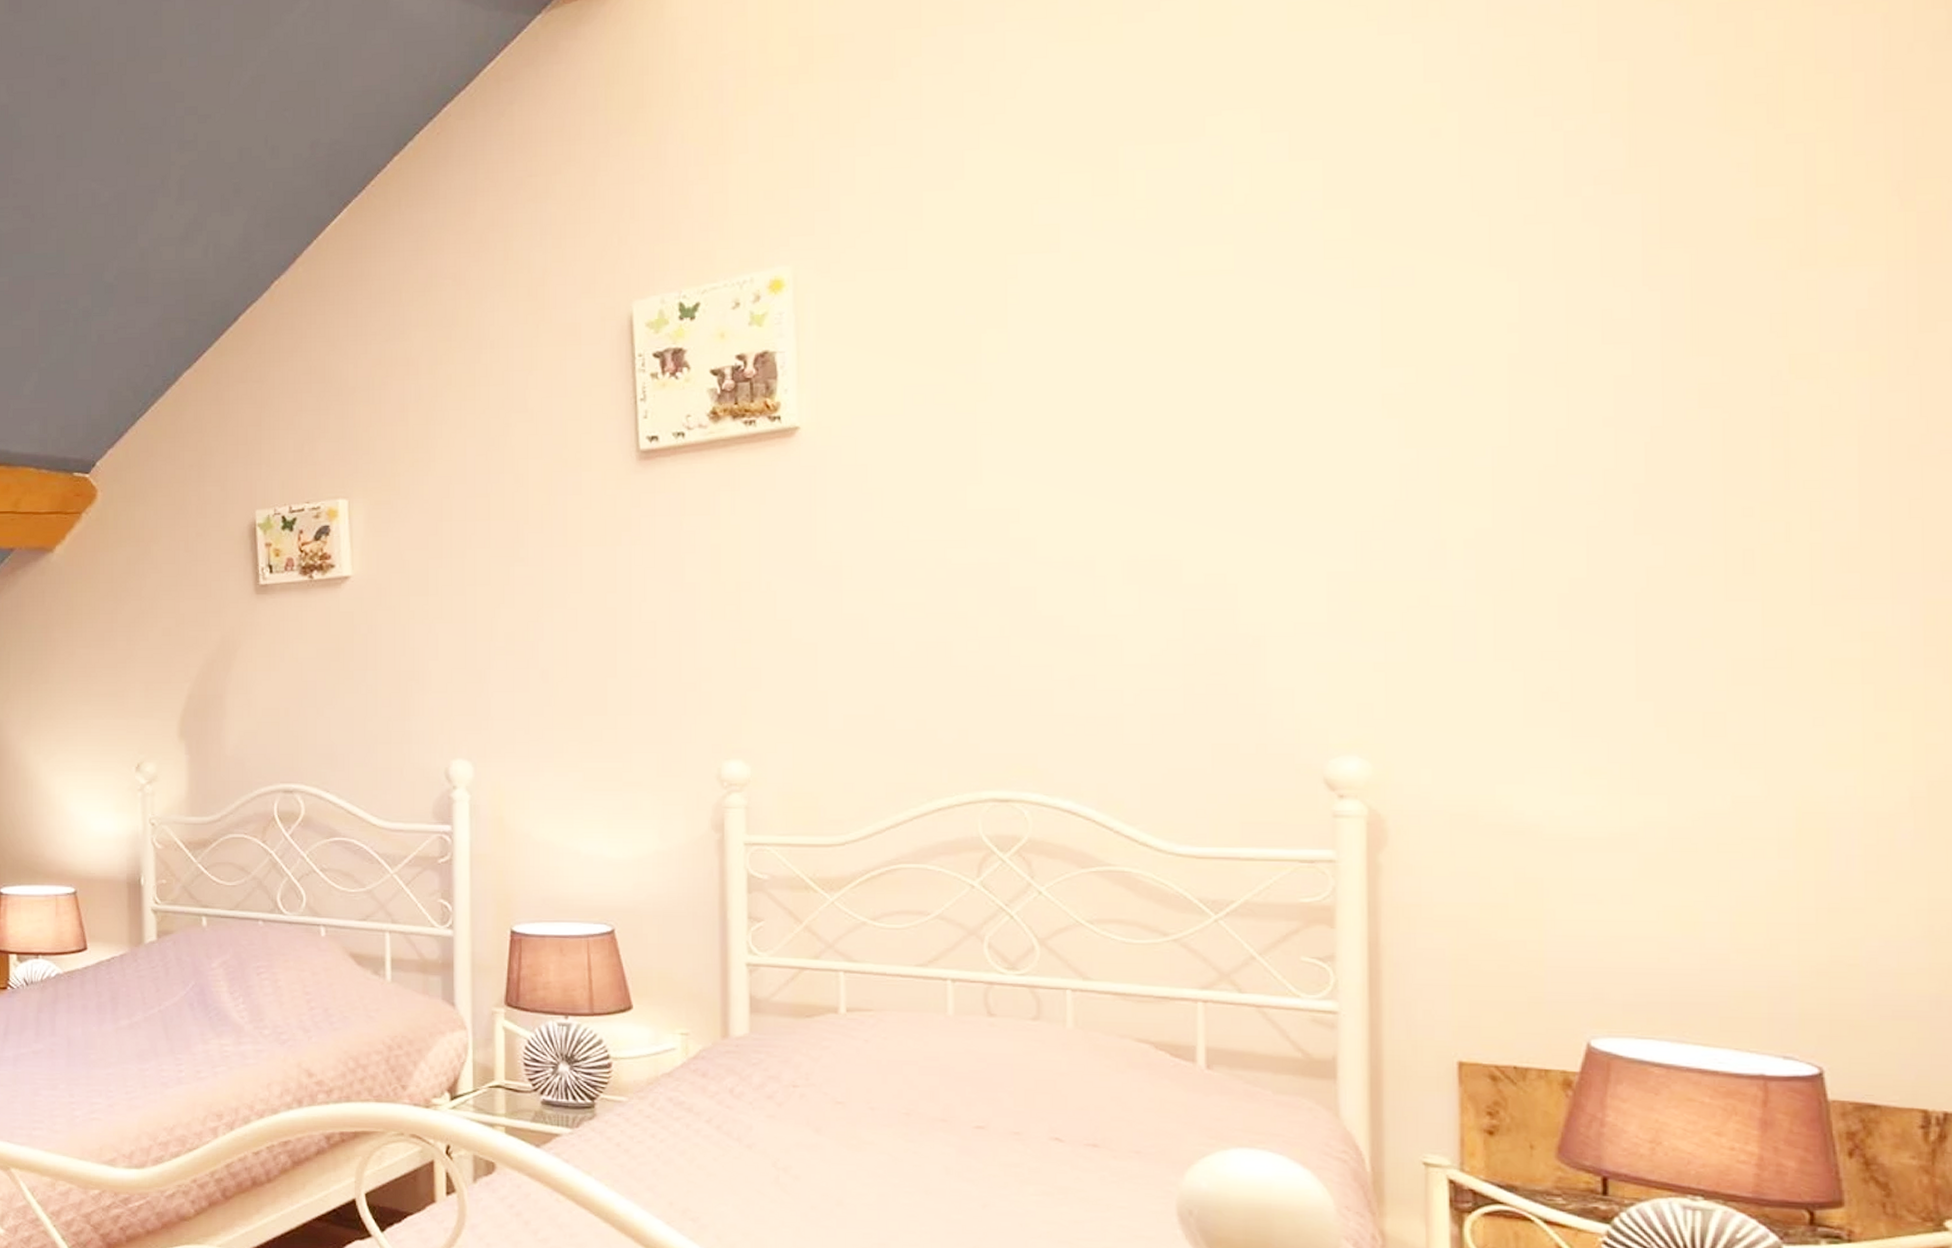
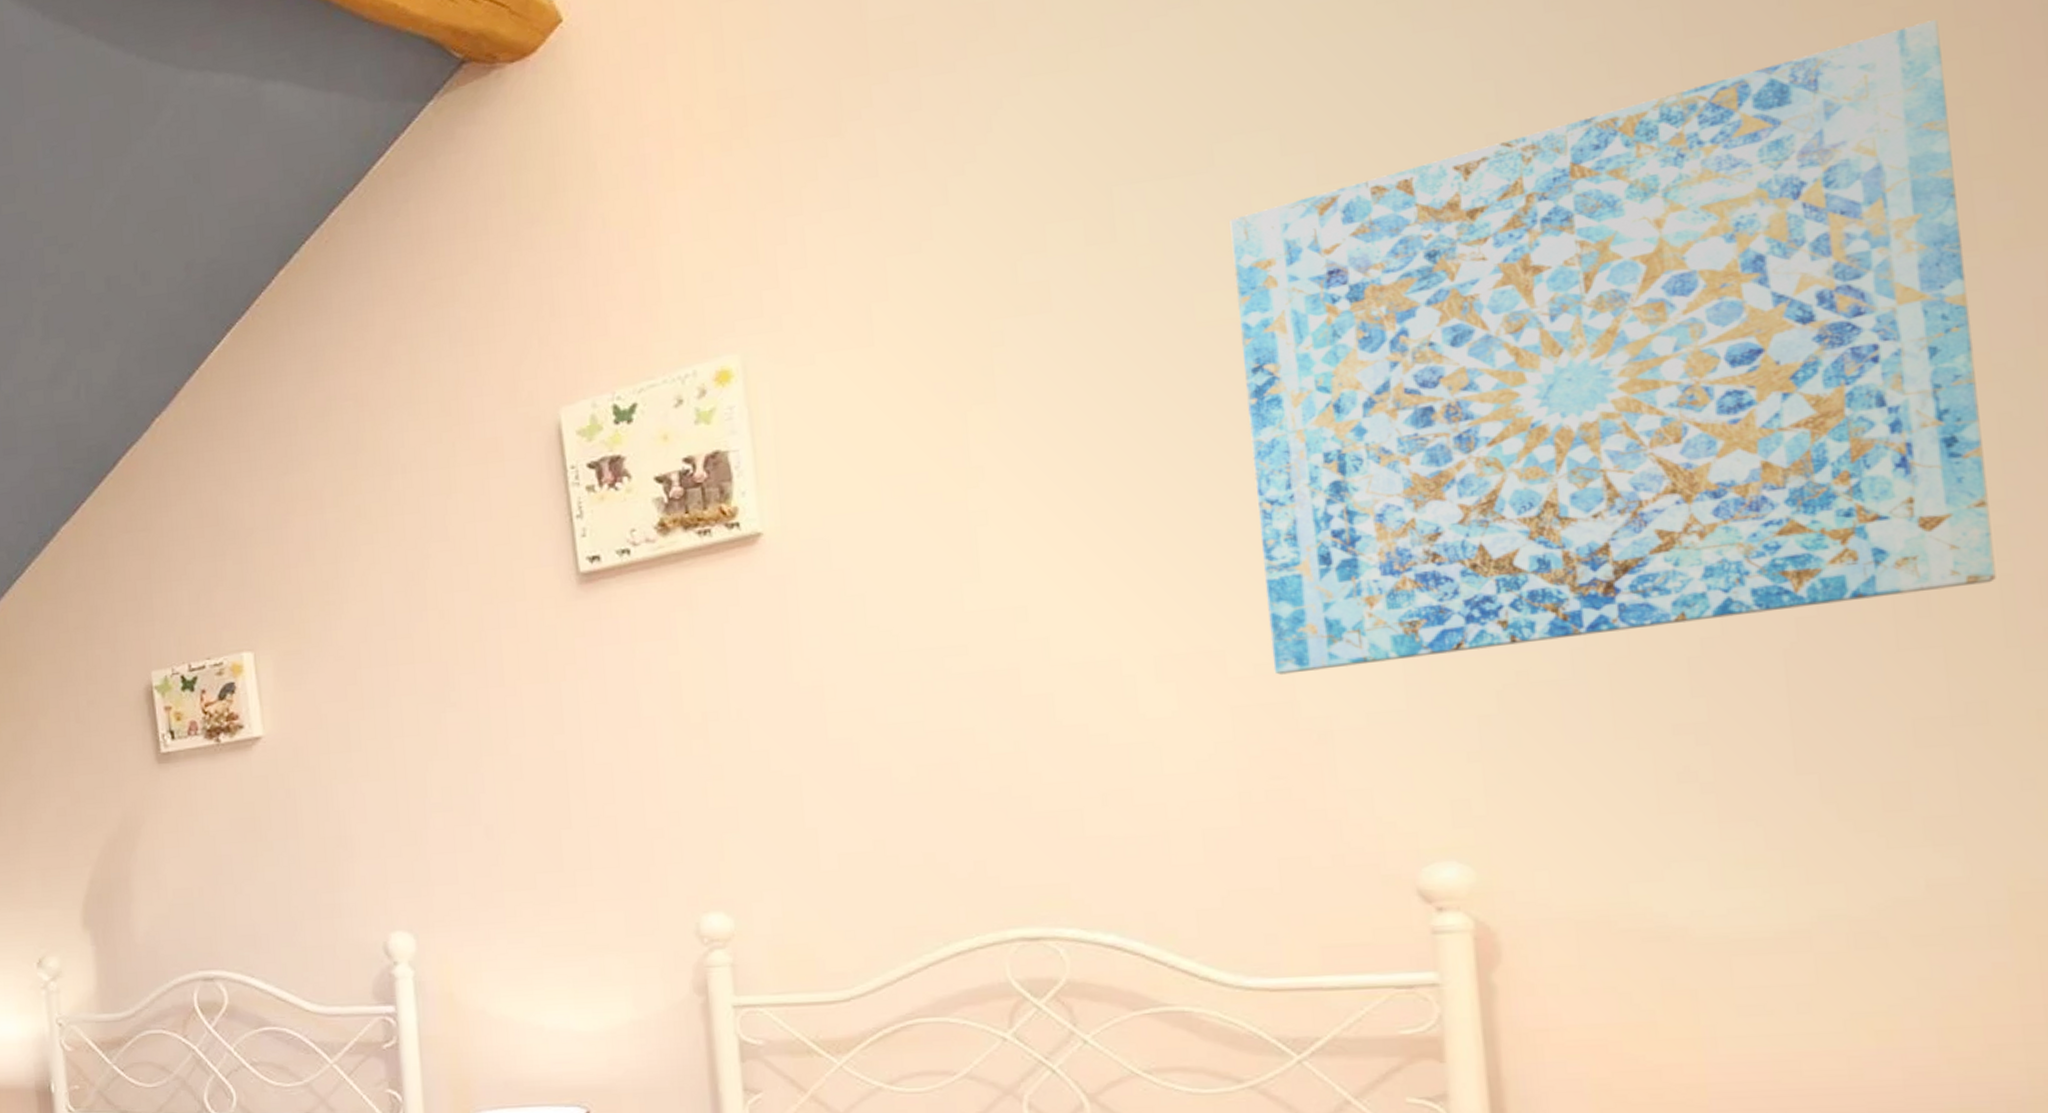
wall art: none [1214,65,1808,585] -> present [1230,20,1996,675]

